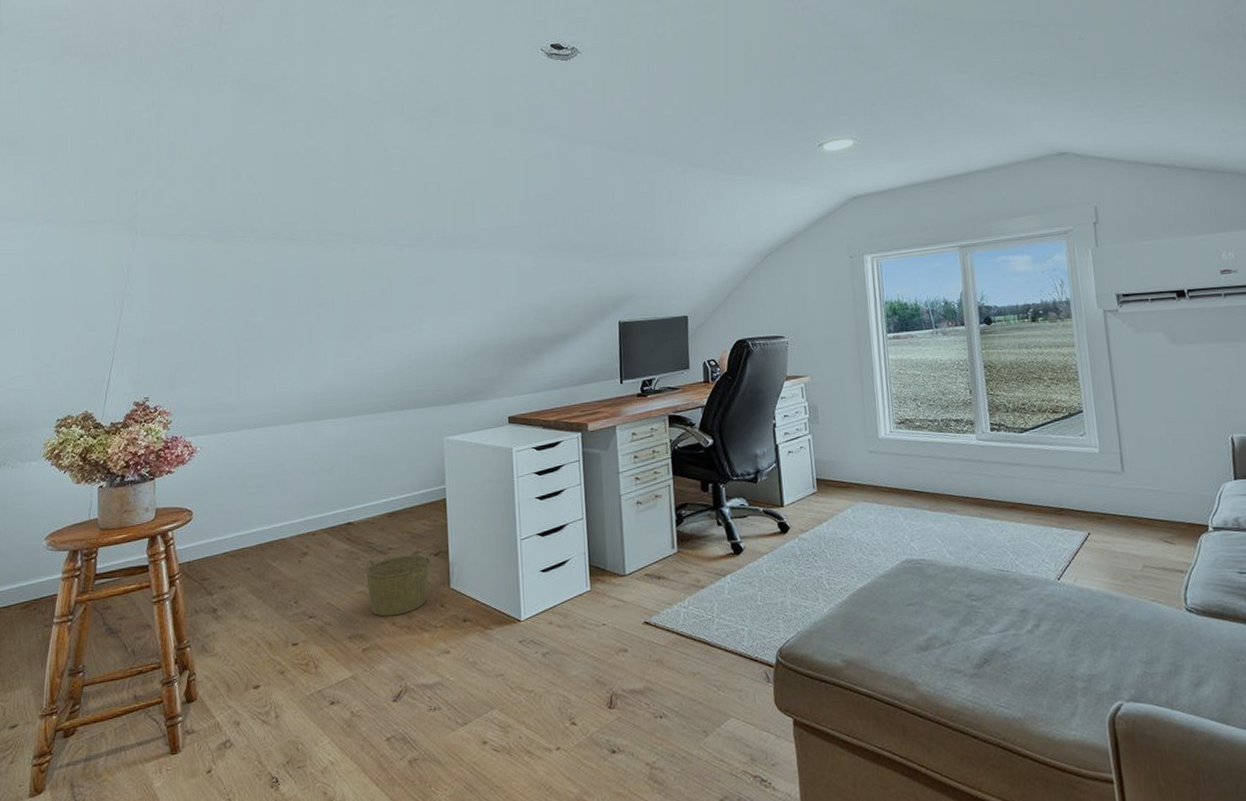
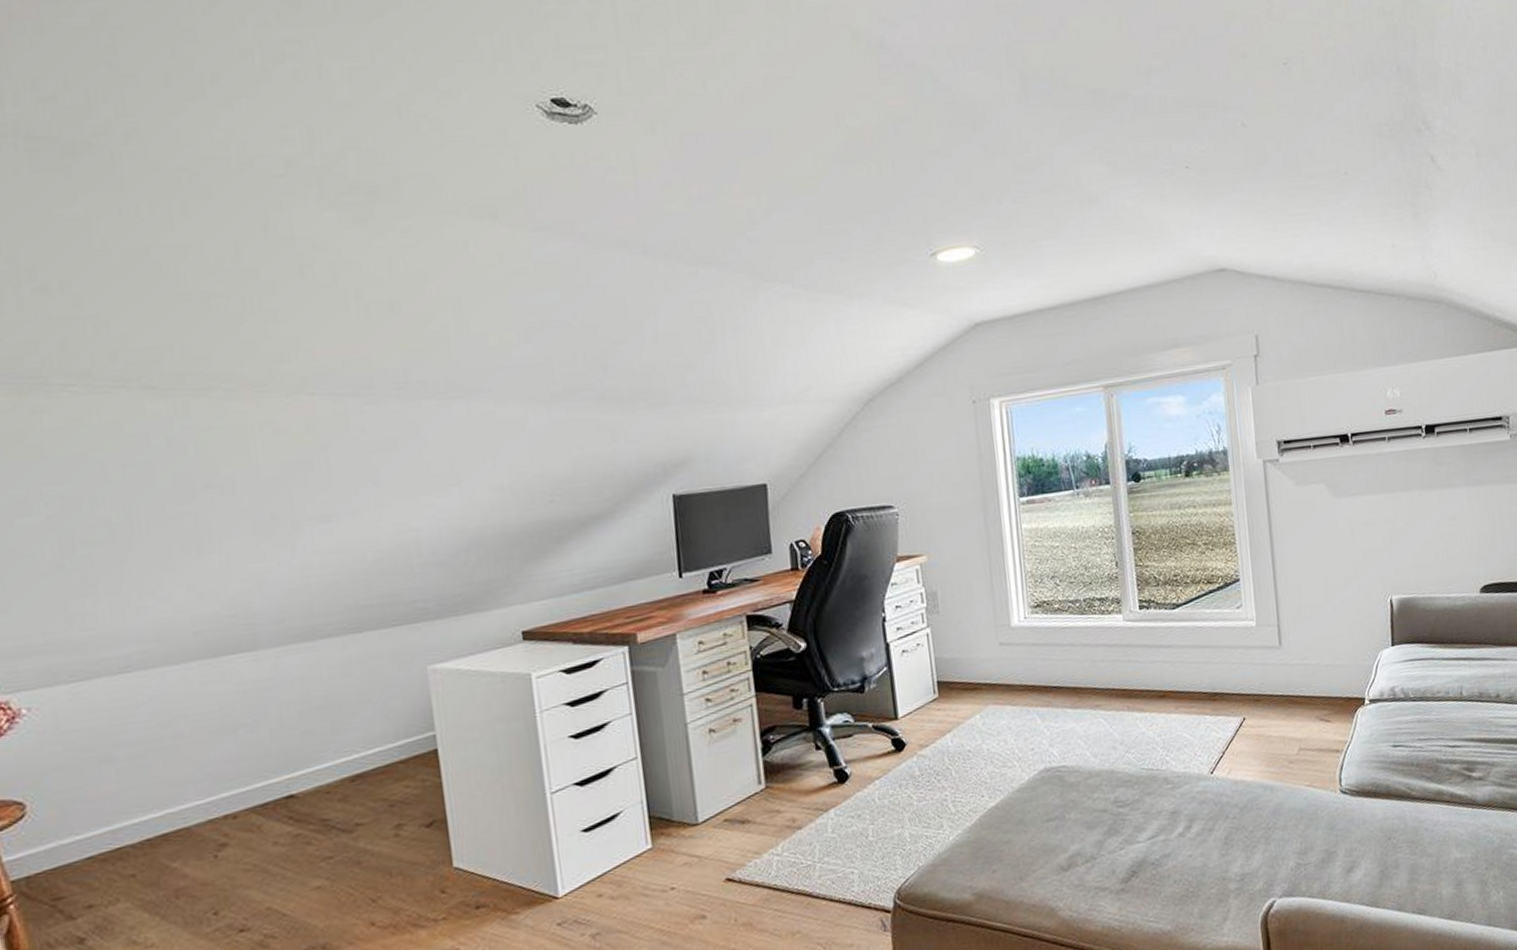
basket: present [365,555,430,617] -> none [321,828,420,918]

